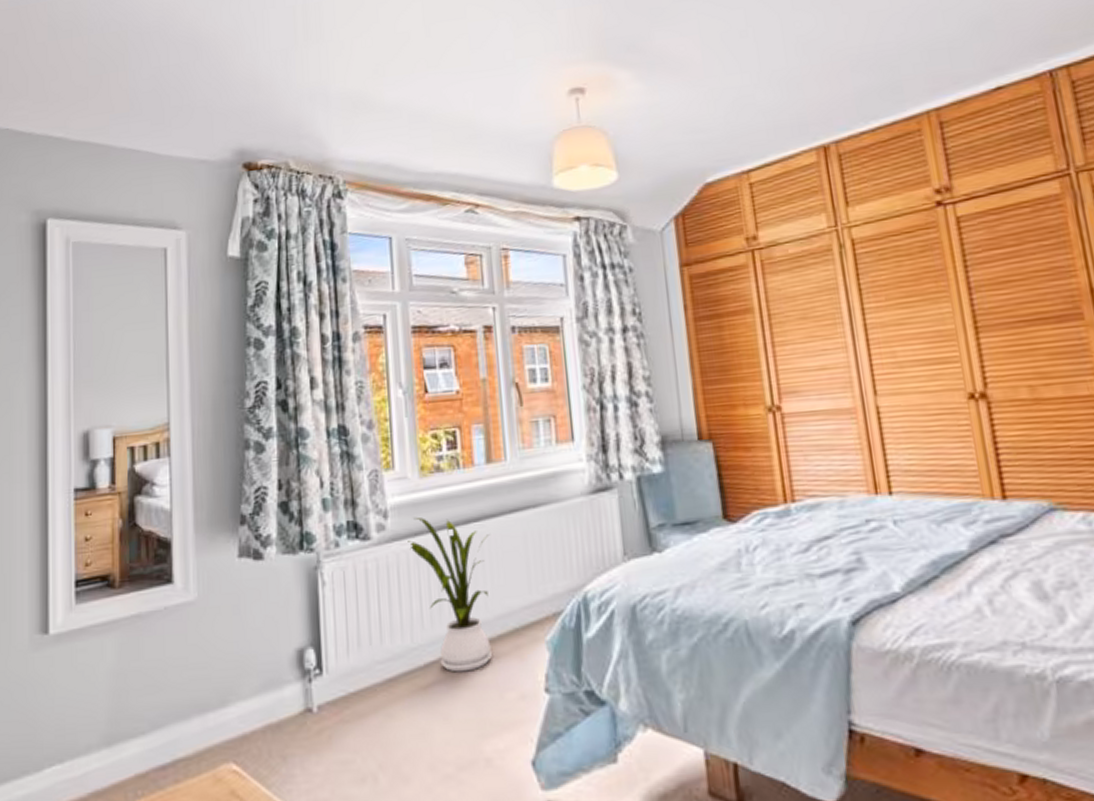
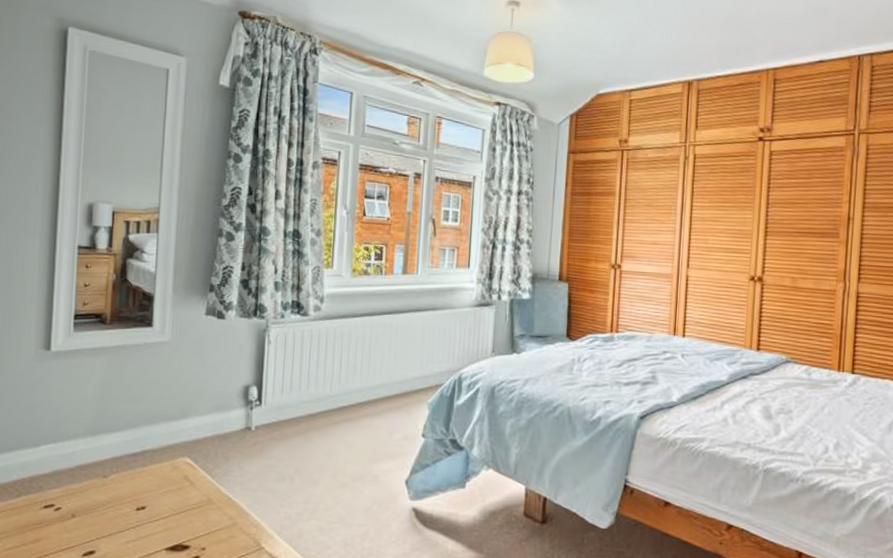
house plant: present [408,516,492,672] -> none [336,304,398,417]

